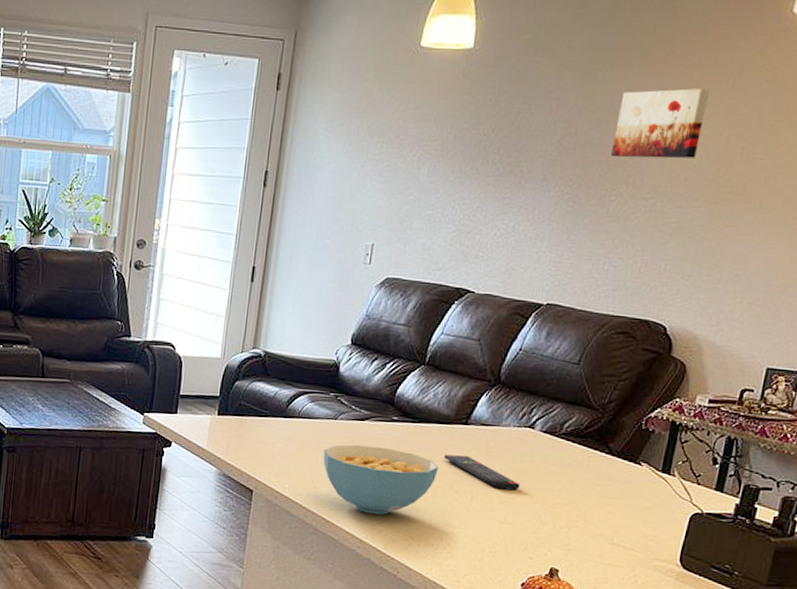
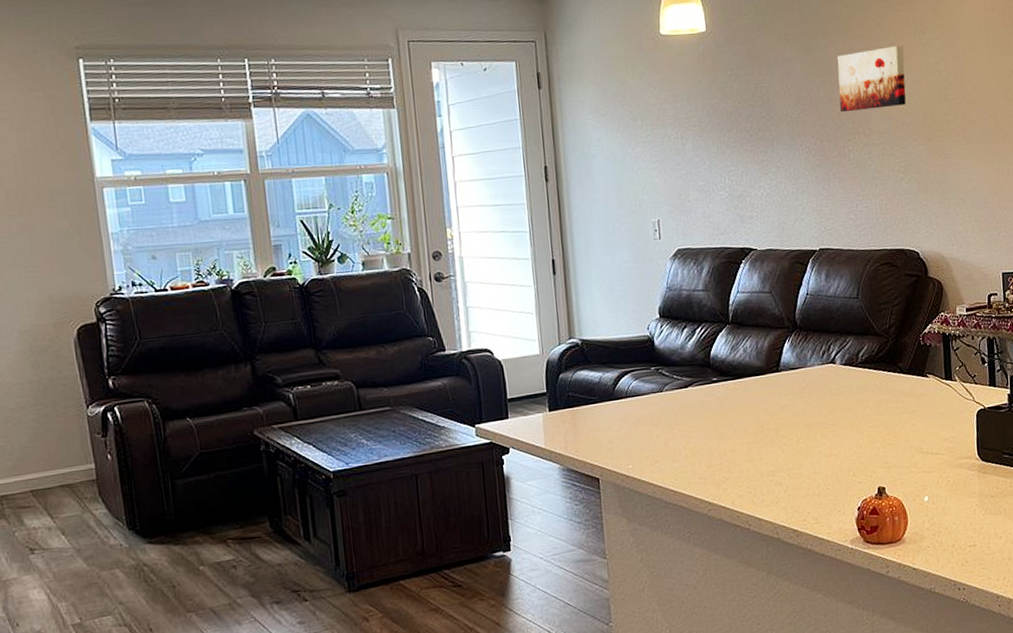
cereal bowl: present [323,444,439,515] -> none [656,408,764,476]
remote control: present [444,454,520,492] -> none [766,400,836,427]

